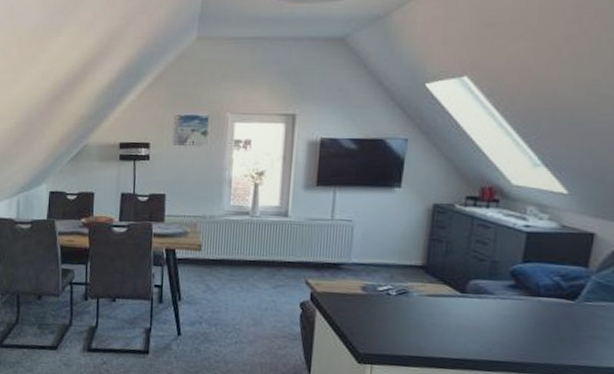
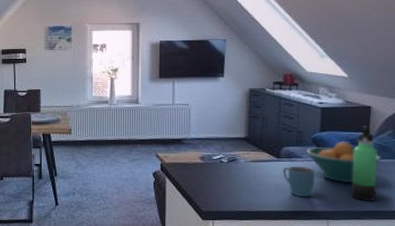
mug: none [466,304,511,344] -> present [282,166,316,198]
fruit bowl: none [500,277,601,330] -> present [305,142,381,183]
thermos bottle: none [553,258,598,354] -> present [350,126,379,201]

